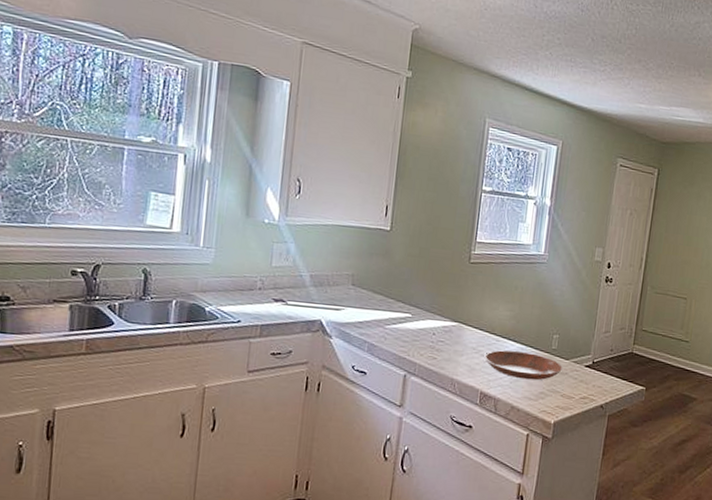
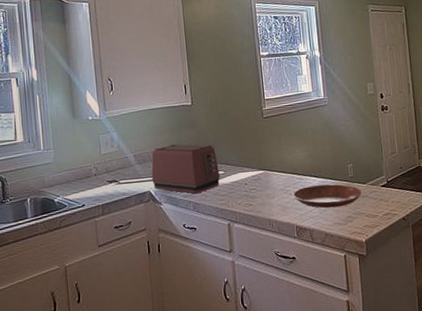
toaster: none [326,271,407,334] -> present [151,144,221,194]

